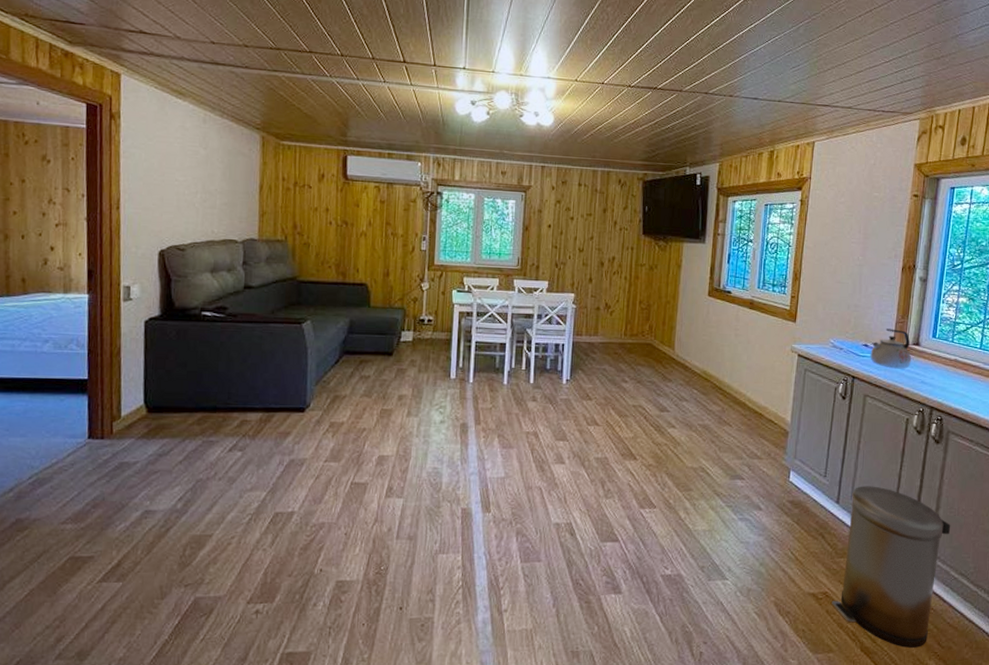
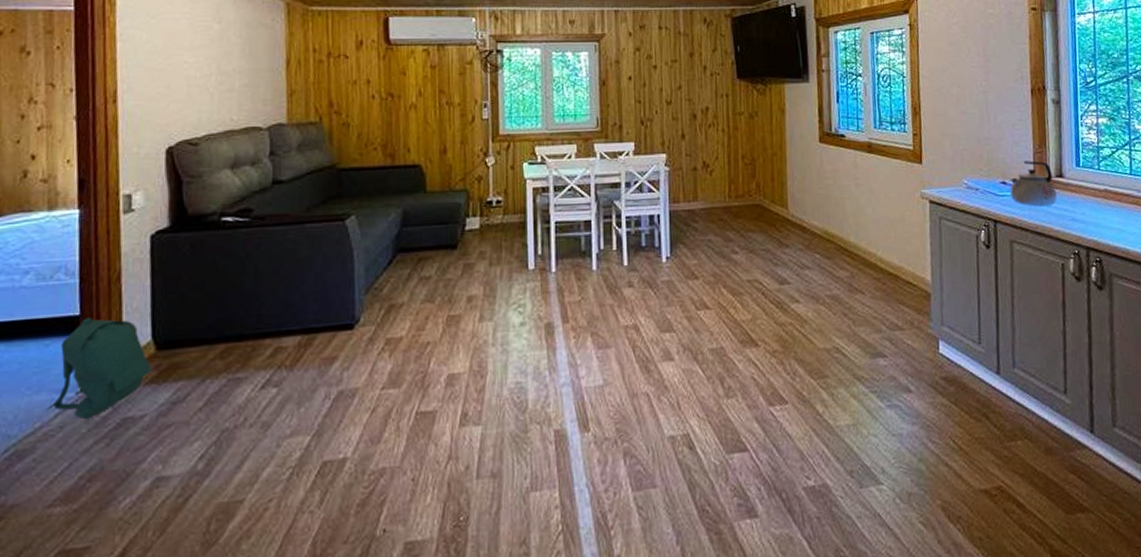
backpack: none [61,381,144,460] -> present [46,317,152,419]
pedal bin: present [831,486,951,648] -> none [1008,348,1132,546]

